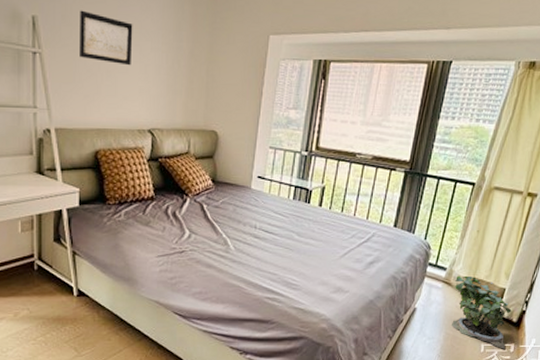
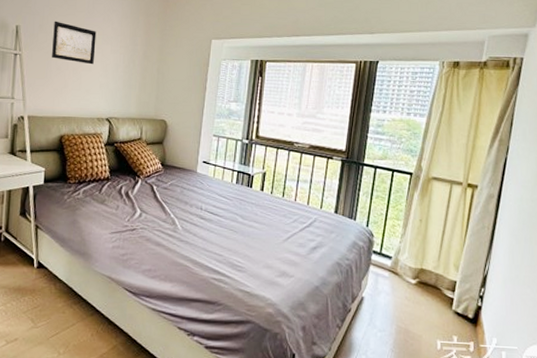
potted plant: present [451,275,512,349] -> none [401,265,466,348]

